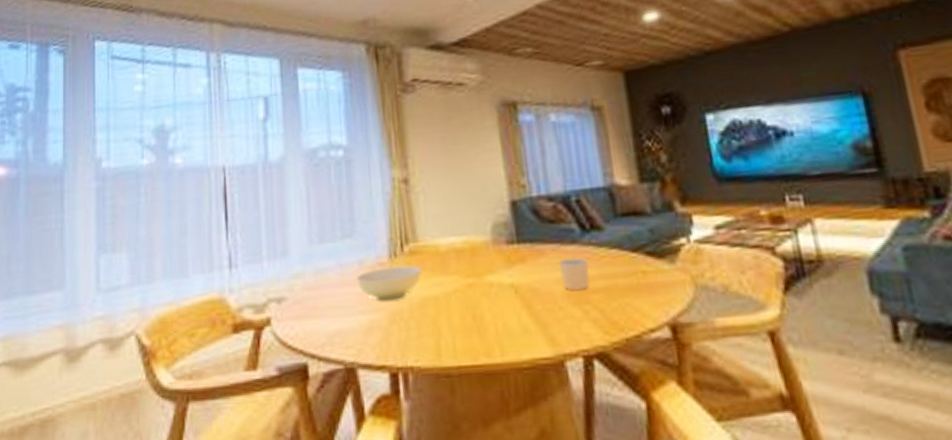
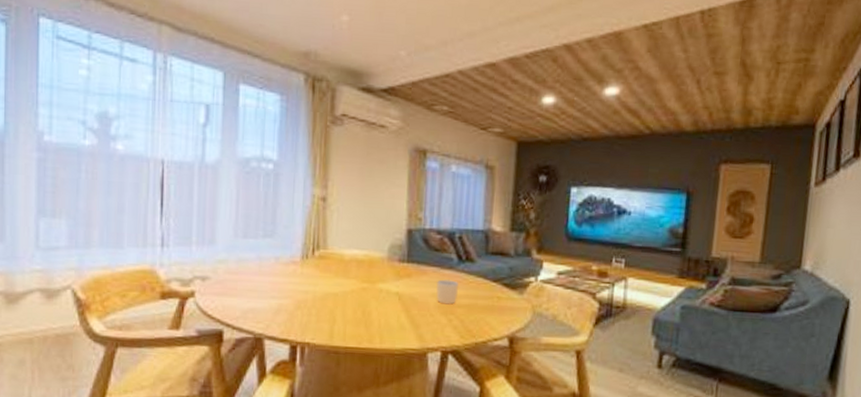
bowl: present [356,264,422,301] -> none [271,264,327,292]

